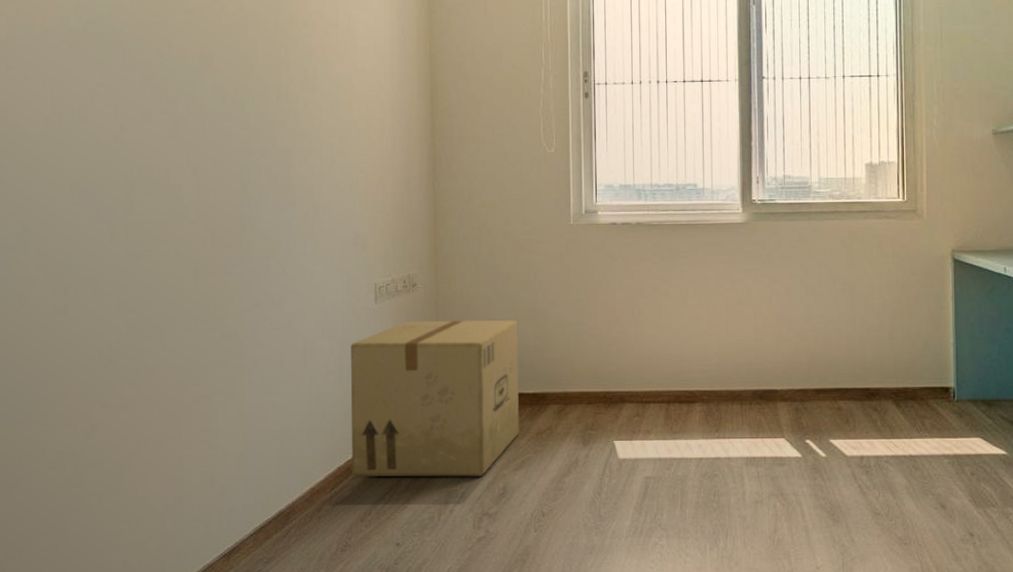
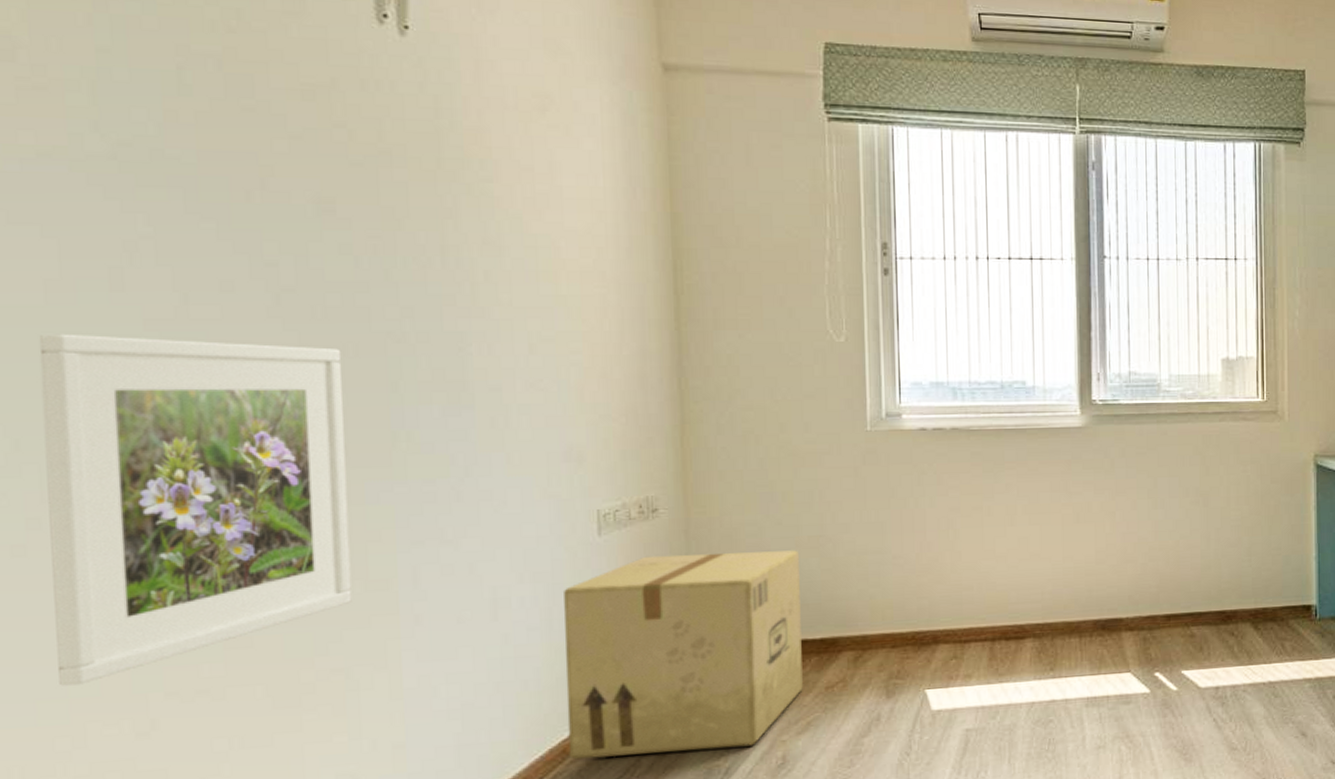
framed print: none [39,153,214,397] -> present [39,333,352,686]

